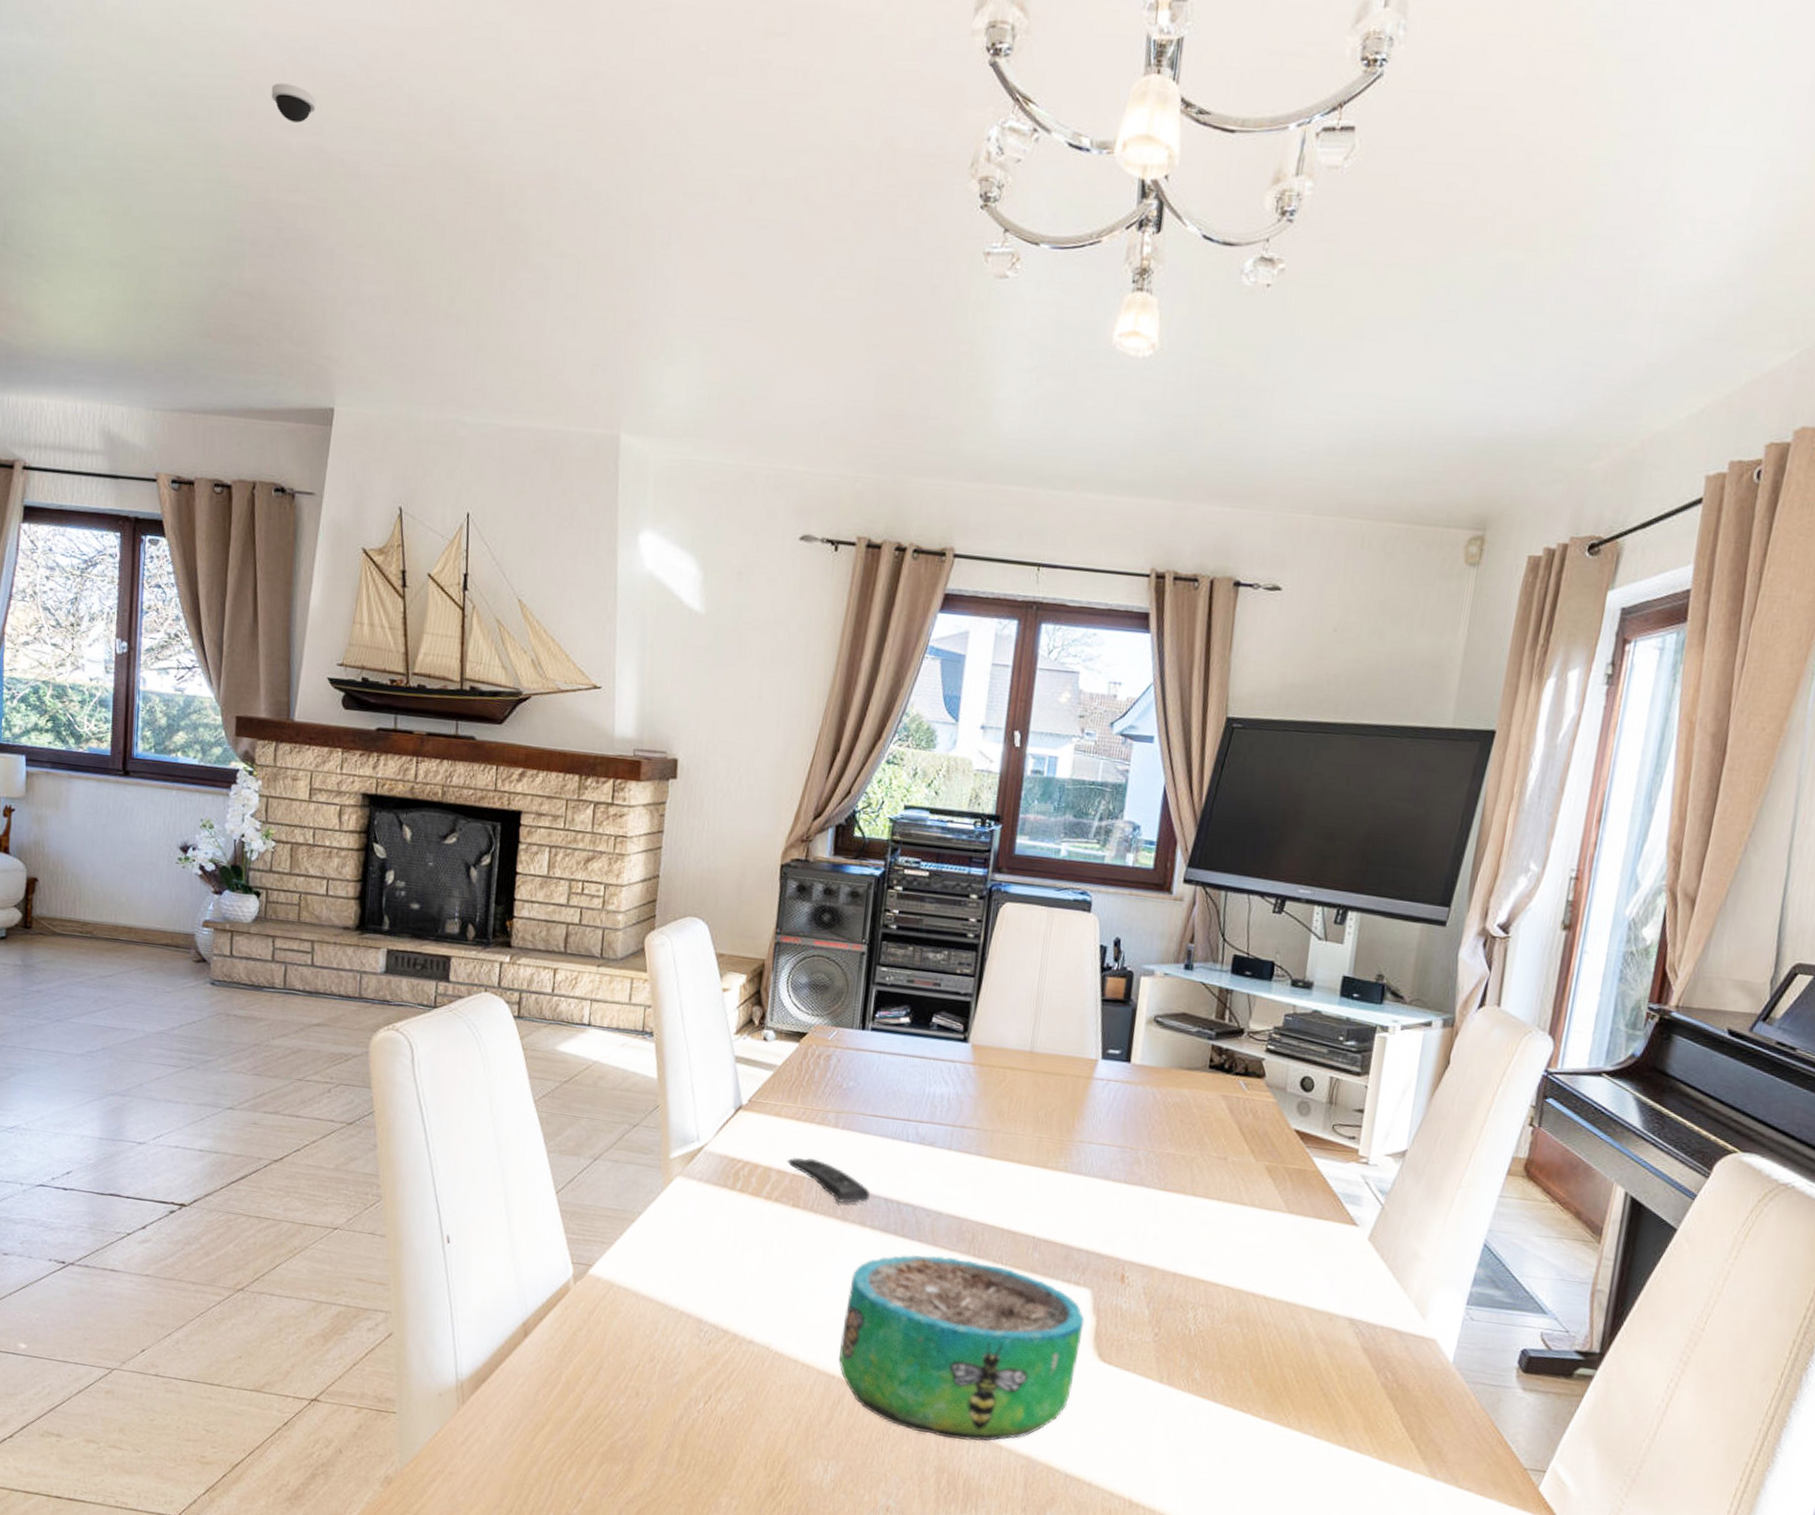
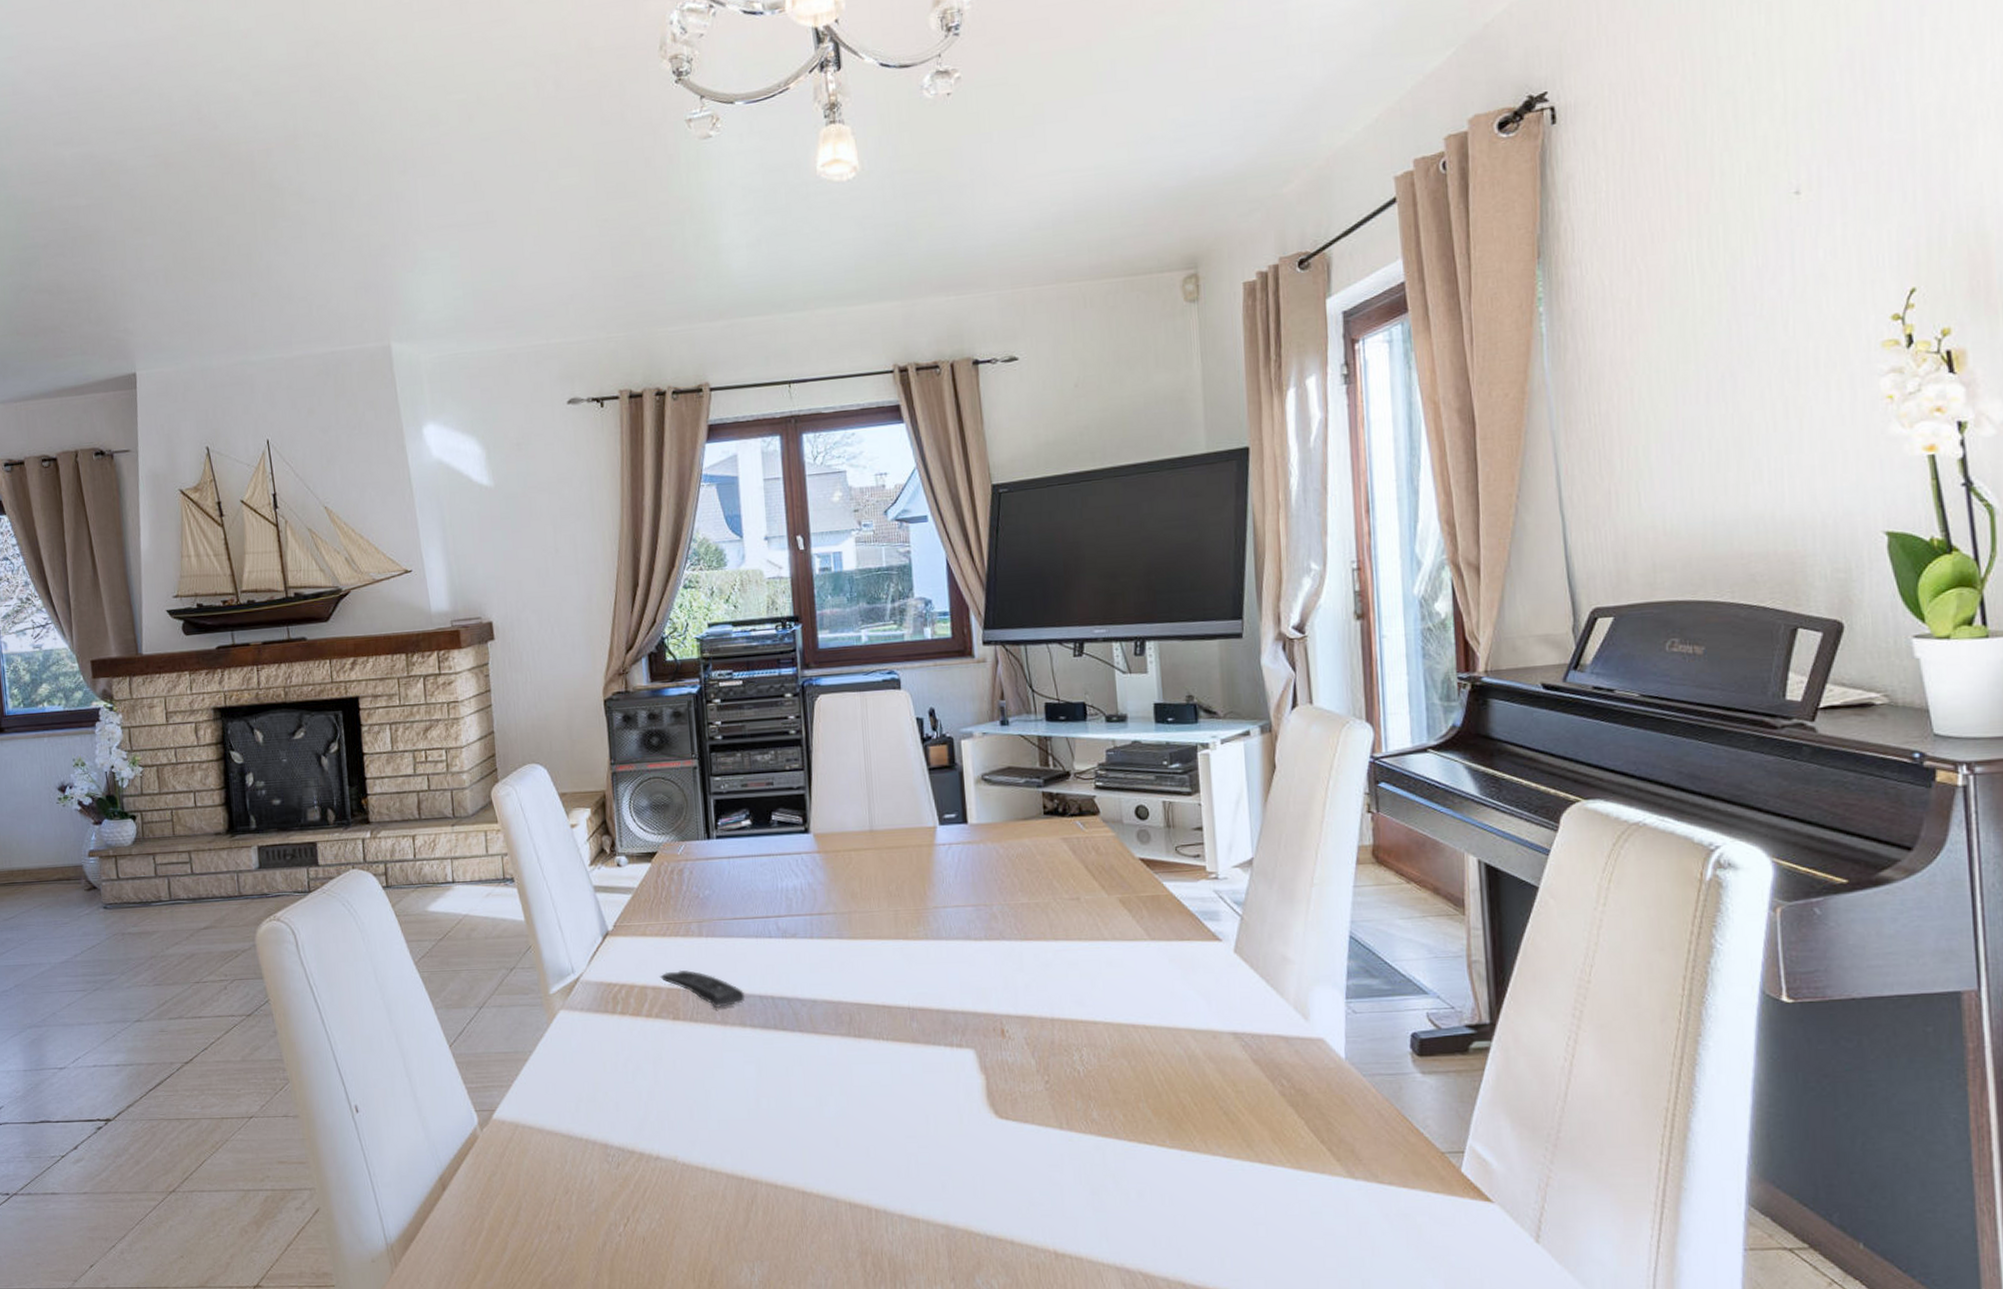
dome security camera: present [271,83,316,123] -> none [41,107,82,139]
decorative bowl: present [839,1255,1085,1441] -> none [741,1041,976,1220]

